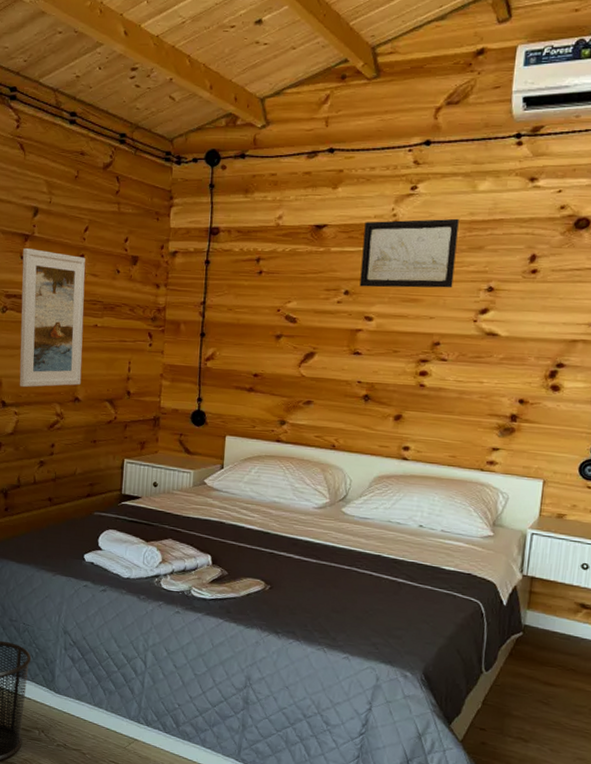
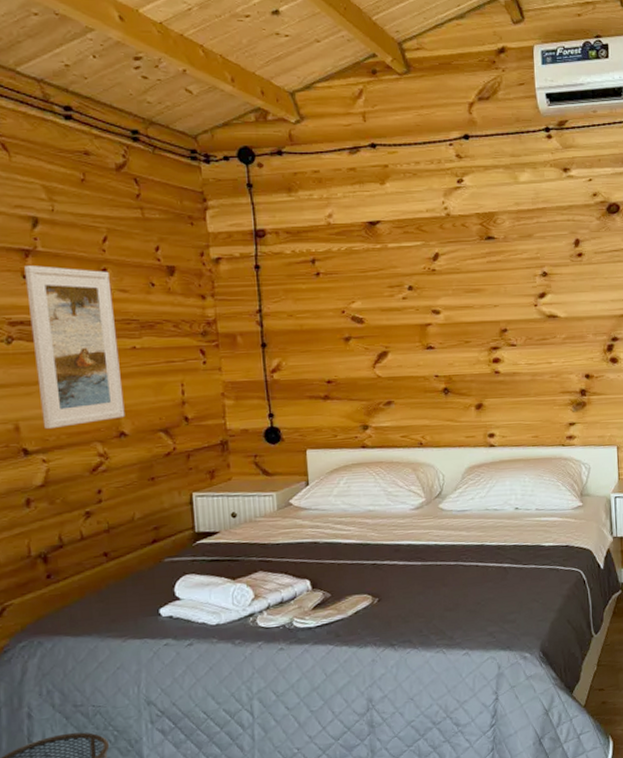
wall art: present [359,218,459,288] -> none [418,209,511,281]

